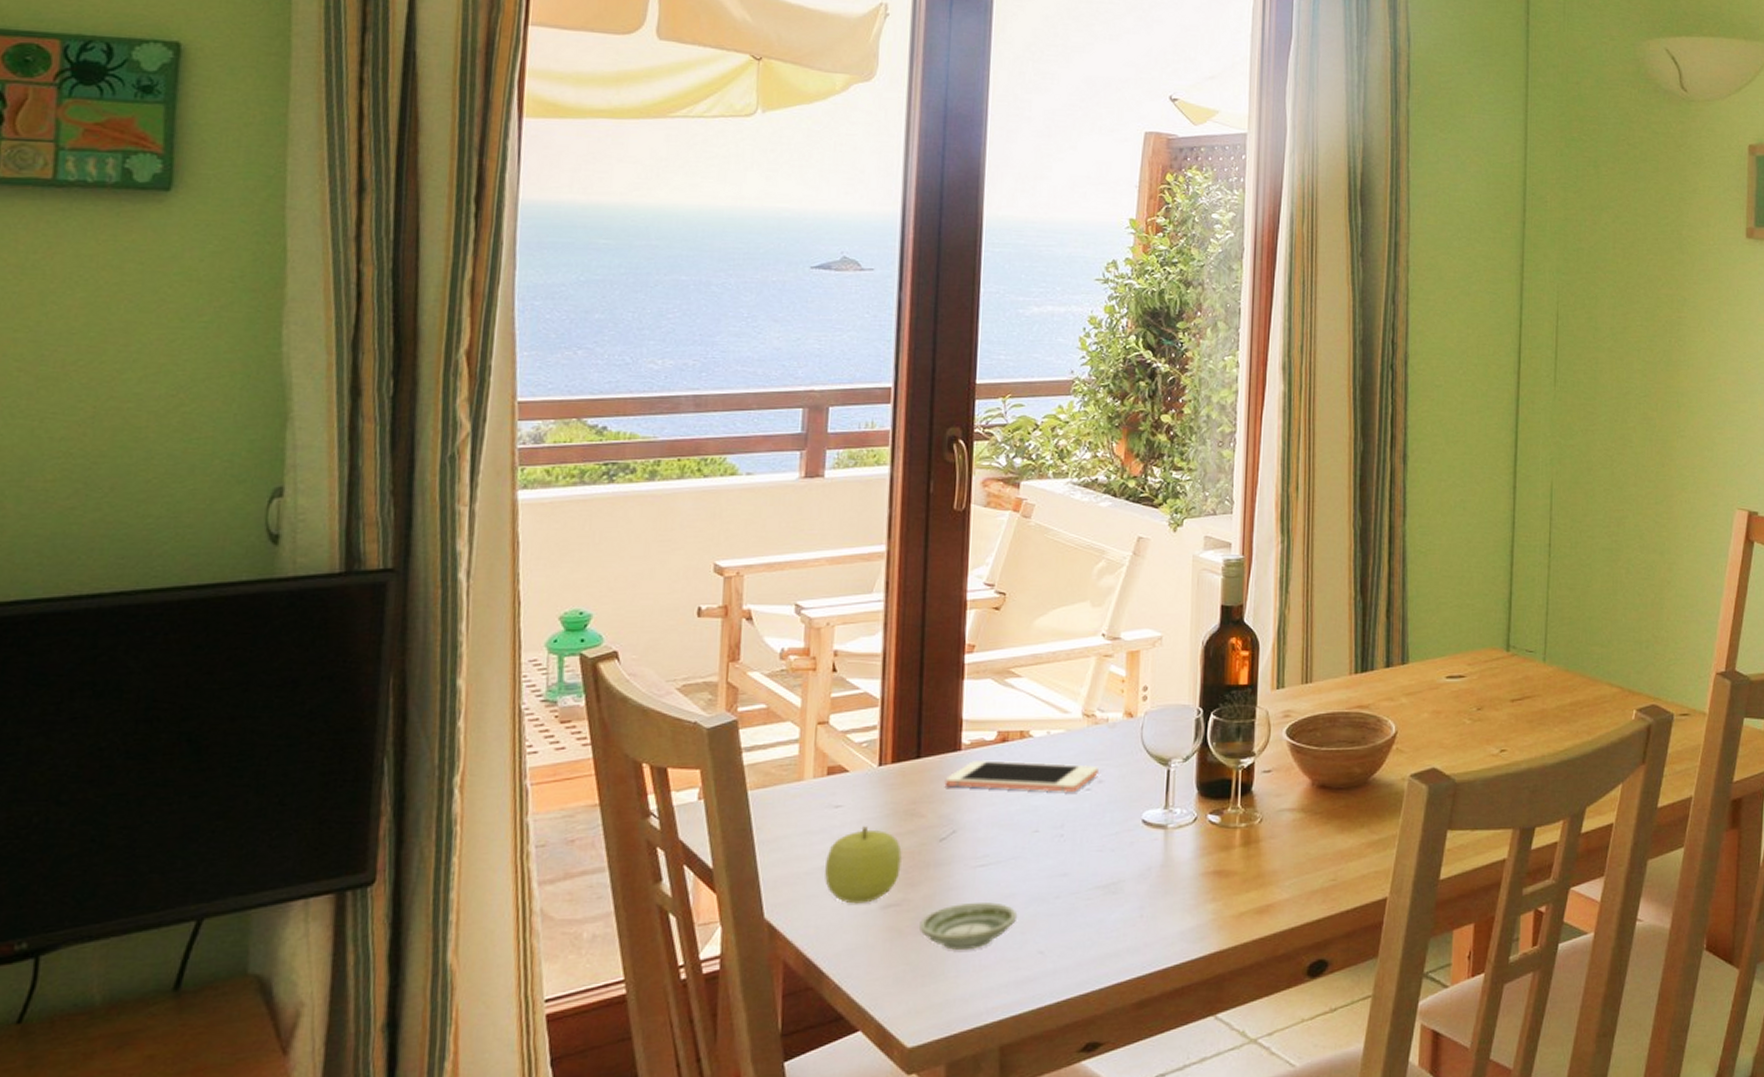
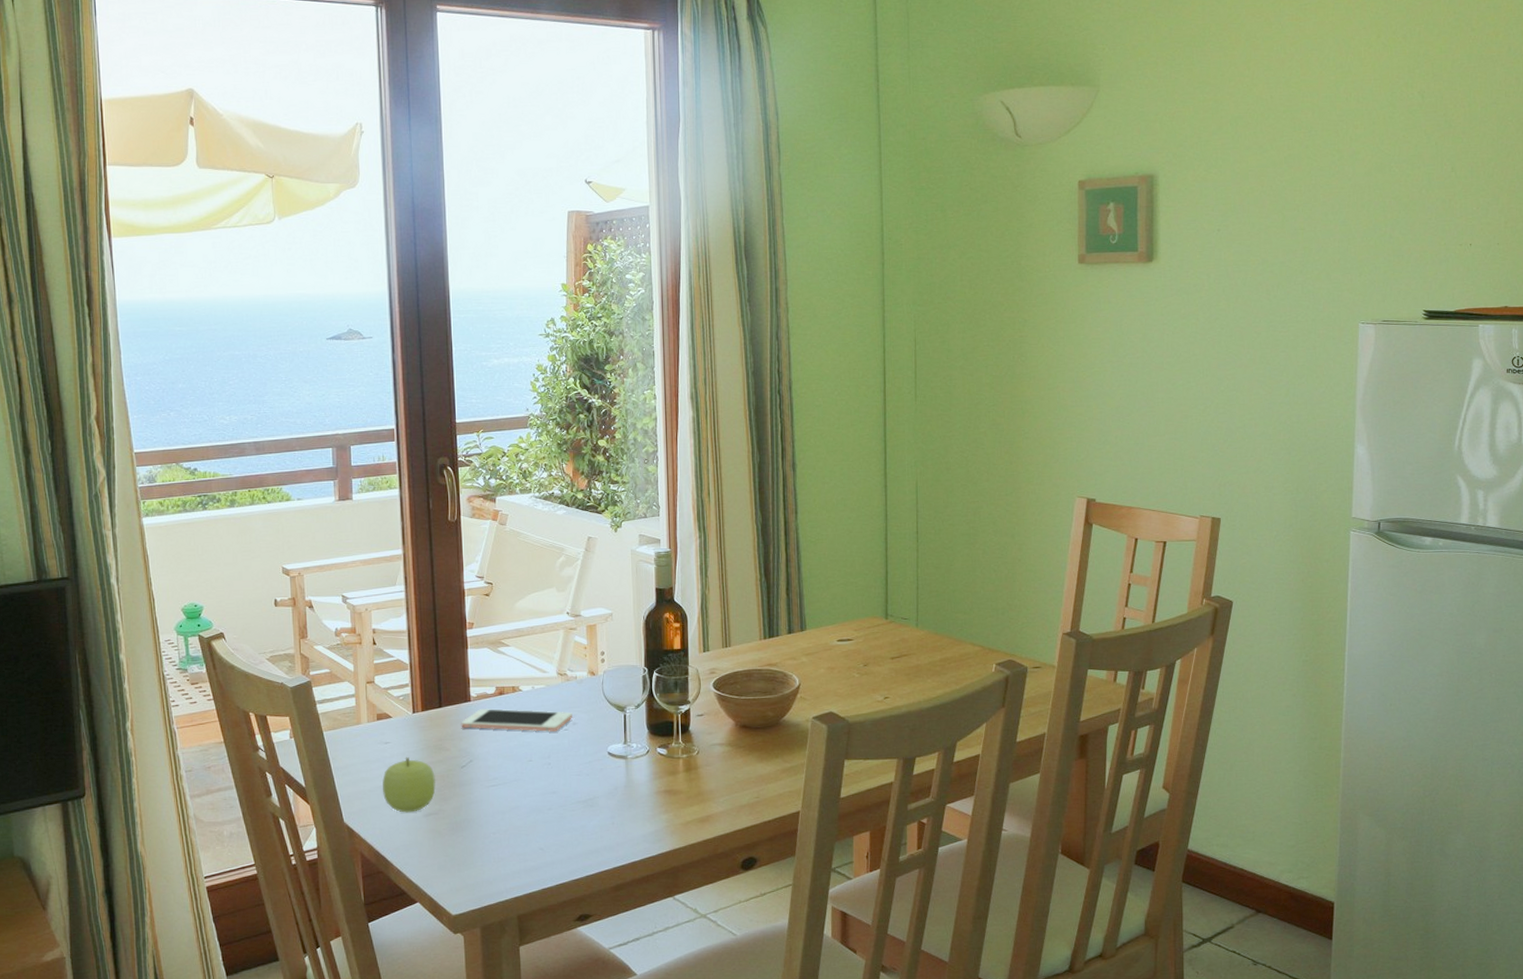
saucer: present [920,901,1018,951] -> none [453,812,522,847]

